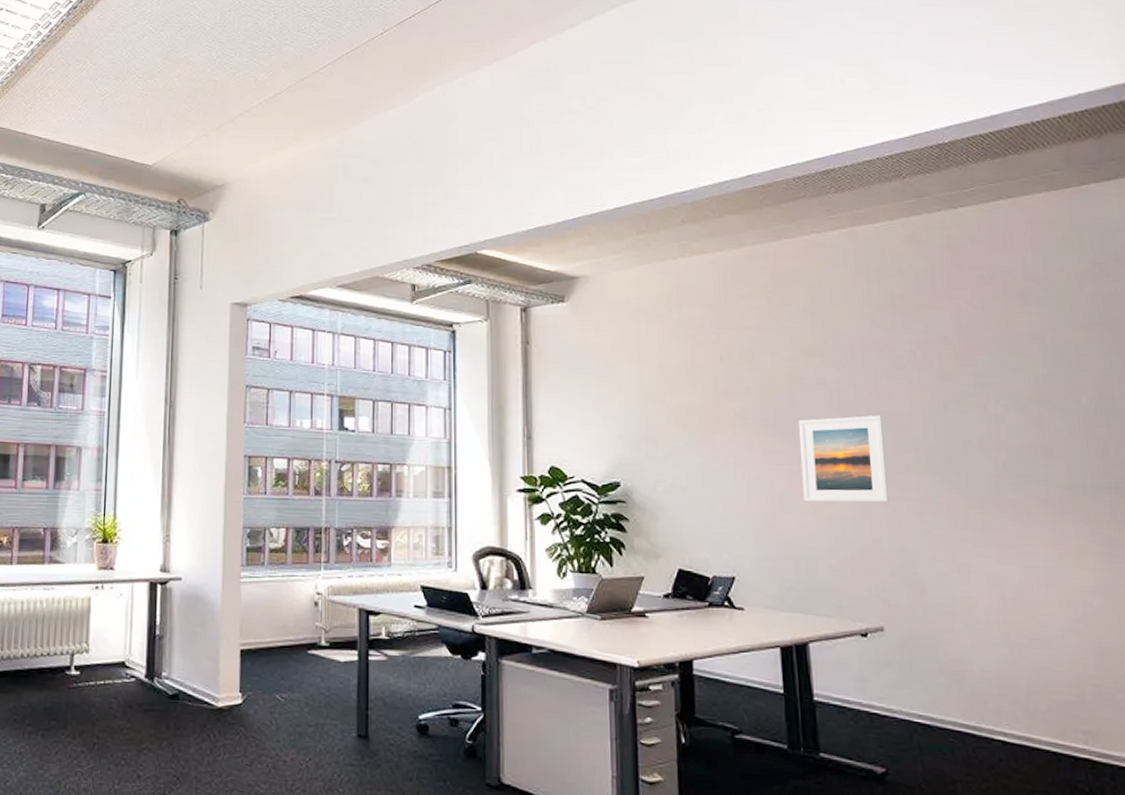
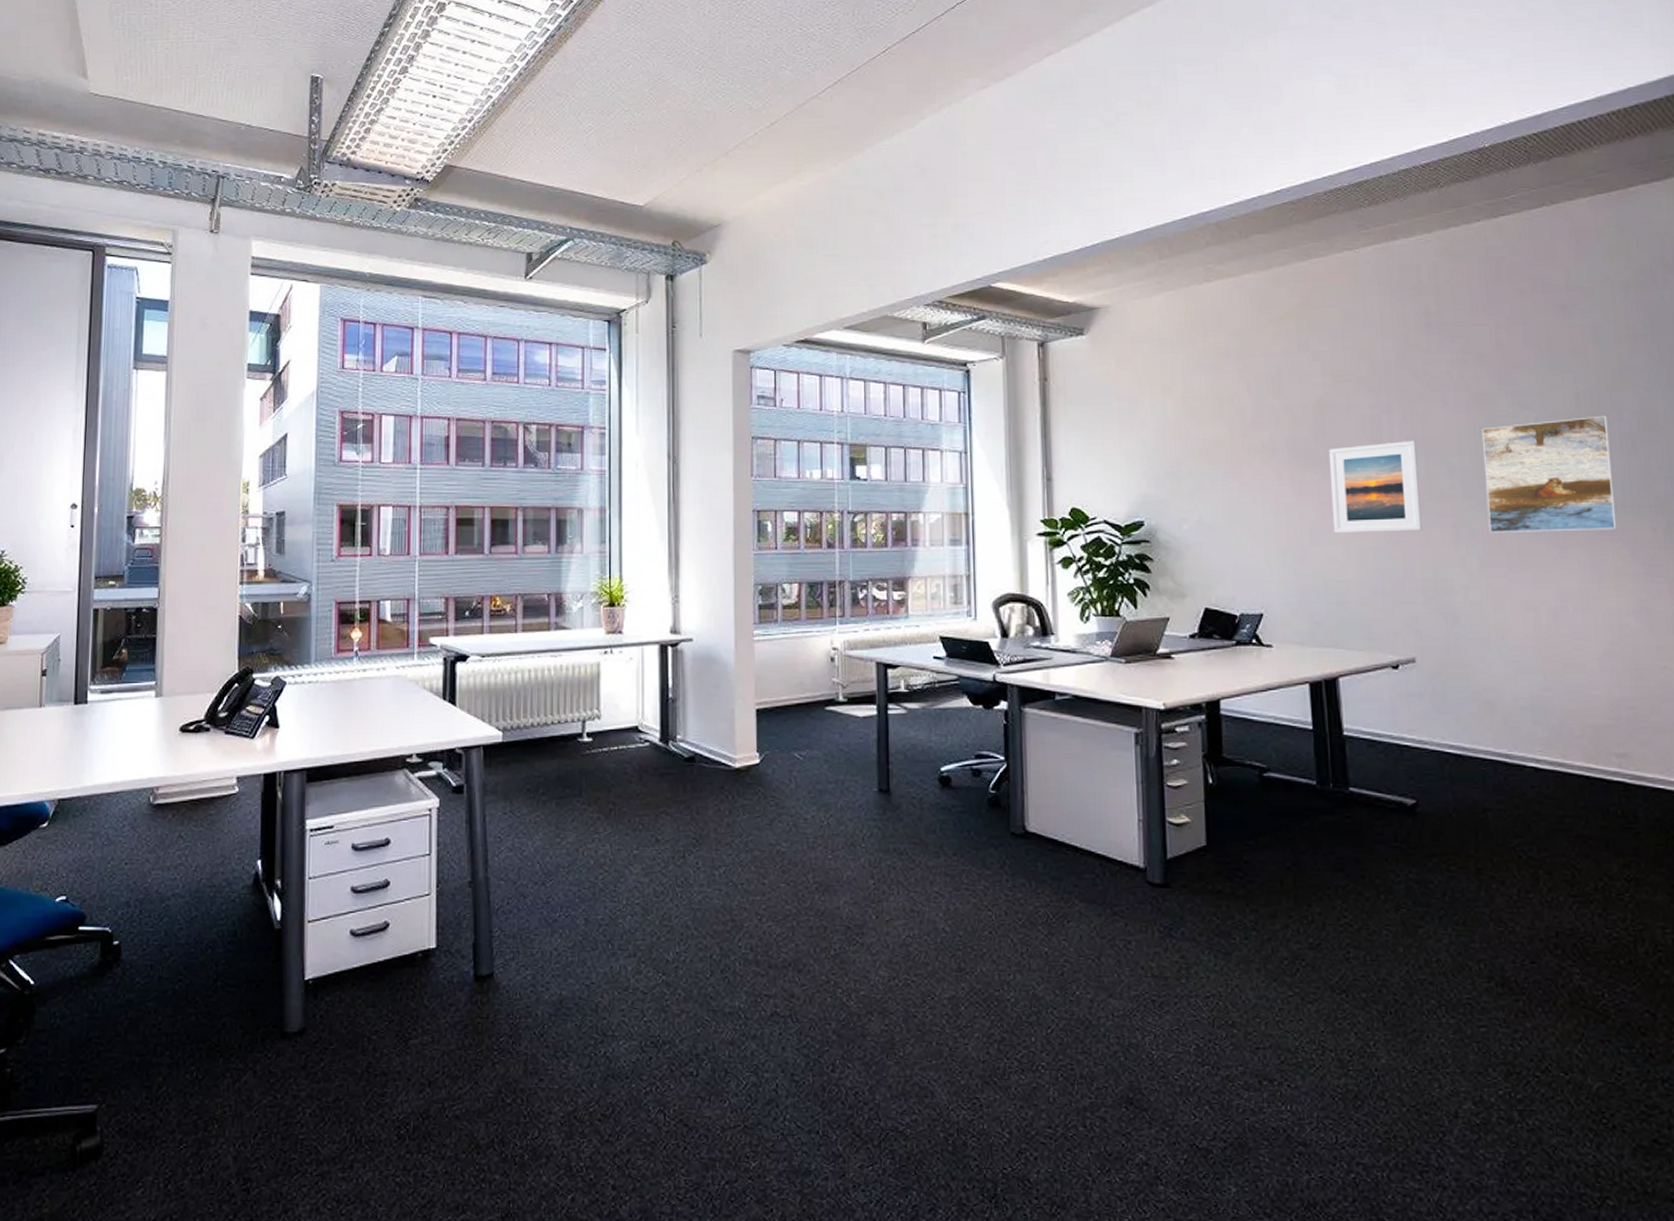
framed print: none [946,399,1078,510] -> present [1482,415,1617,532]

